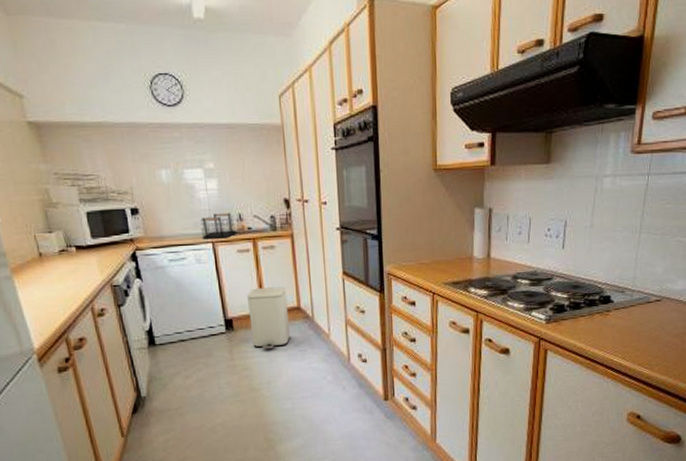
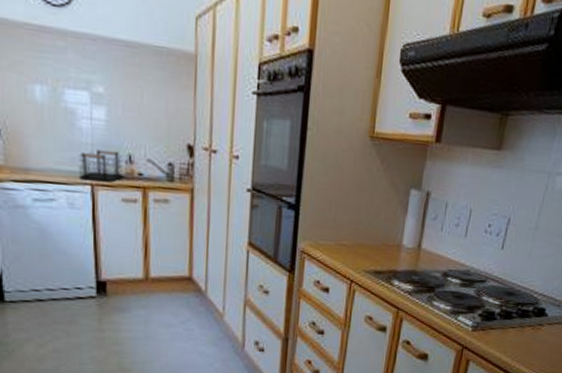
pedal bin: present [247,287,290,349] -> none [128,248,178,323]

